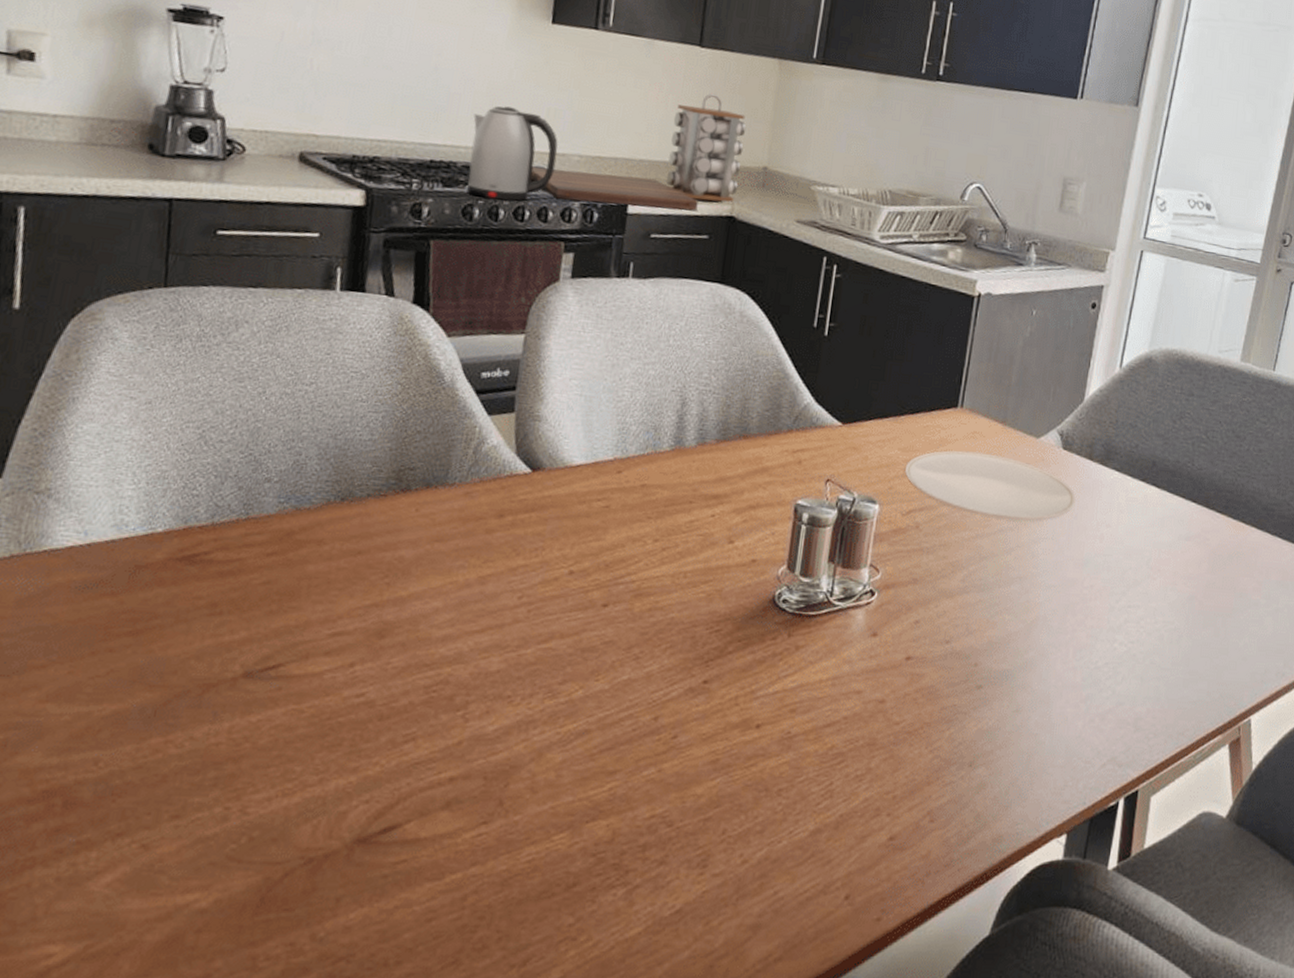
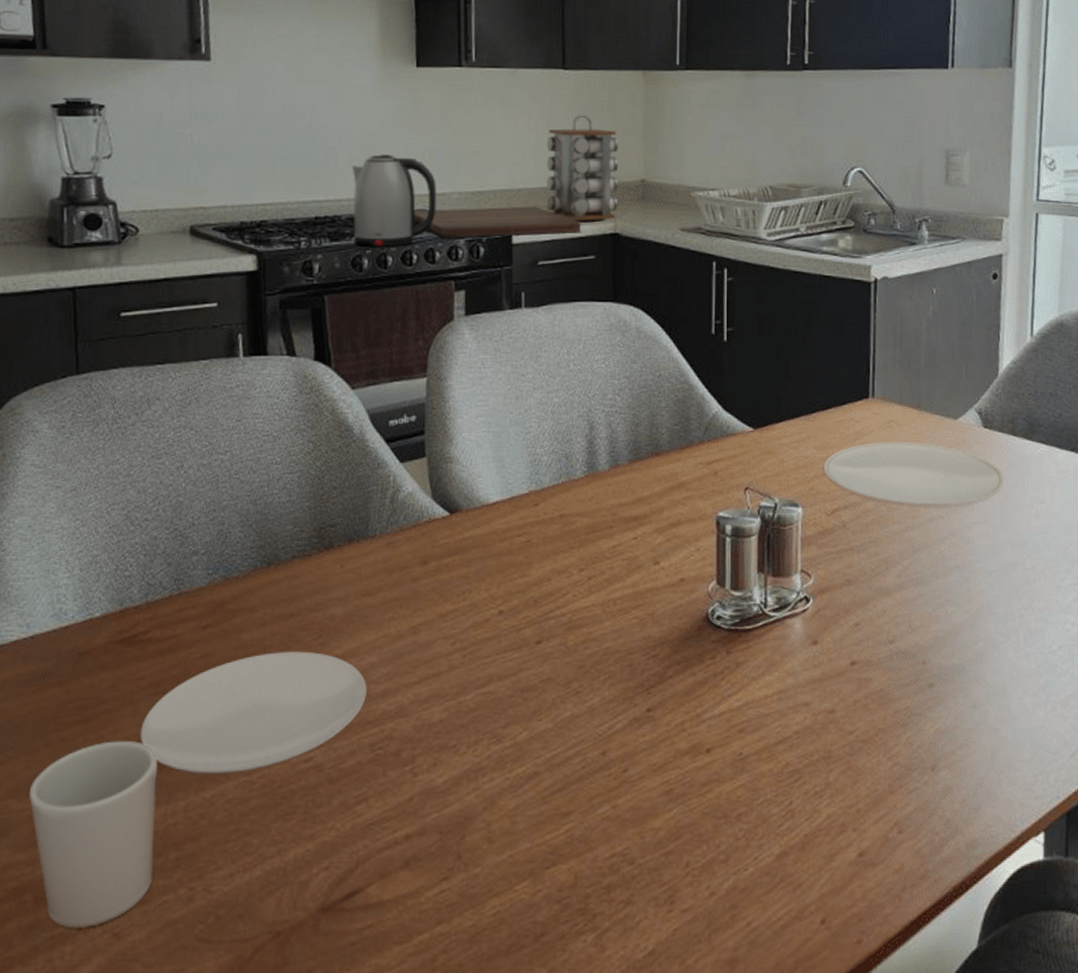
mug: none [68,656,207,836] -> present [28,740,158,928]
plate: none [190,586,429,702] -> present [140,651,367,776]

